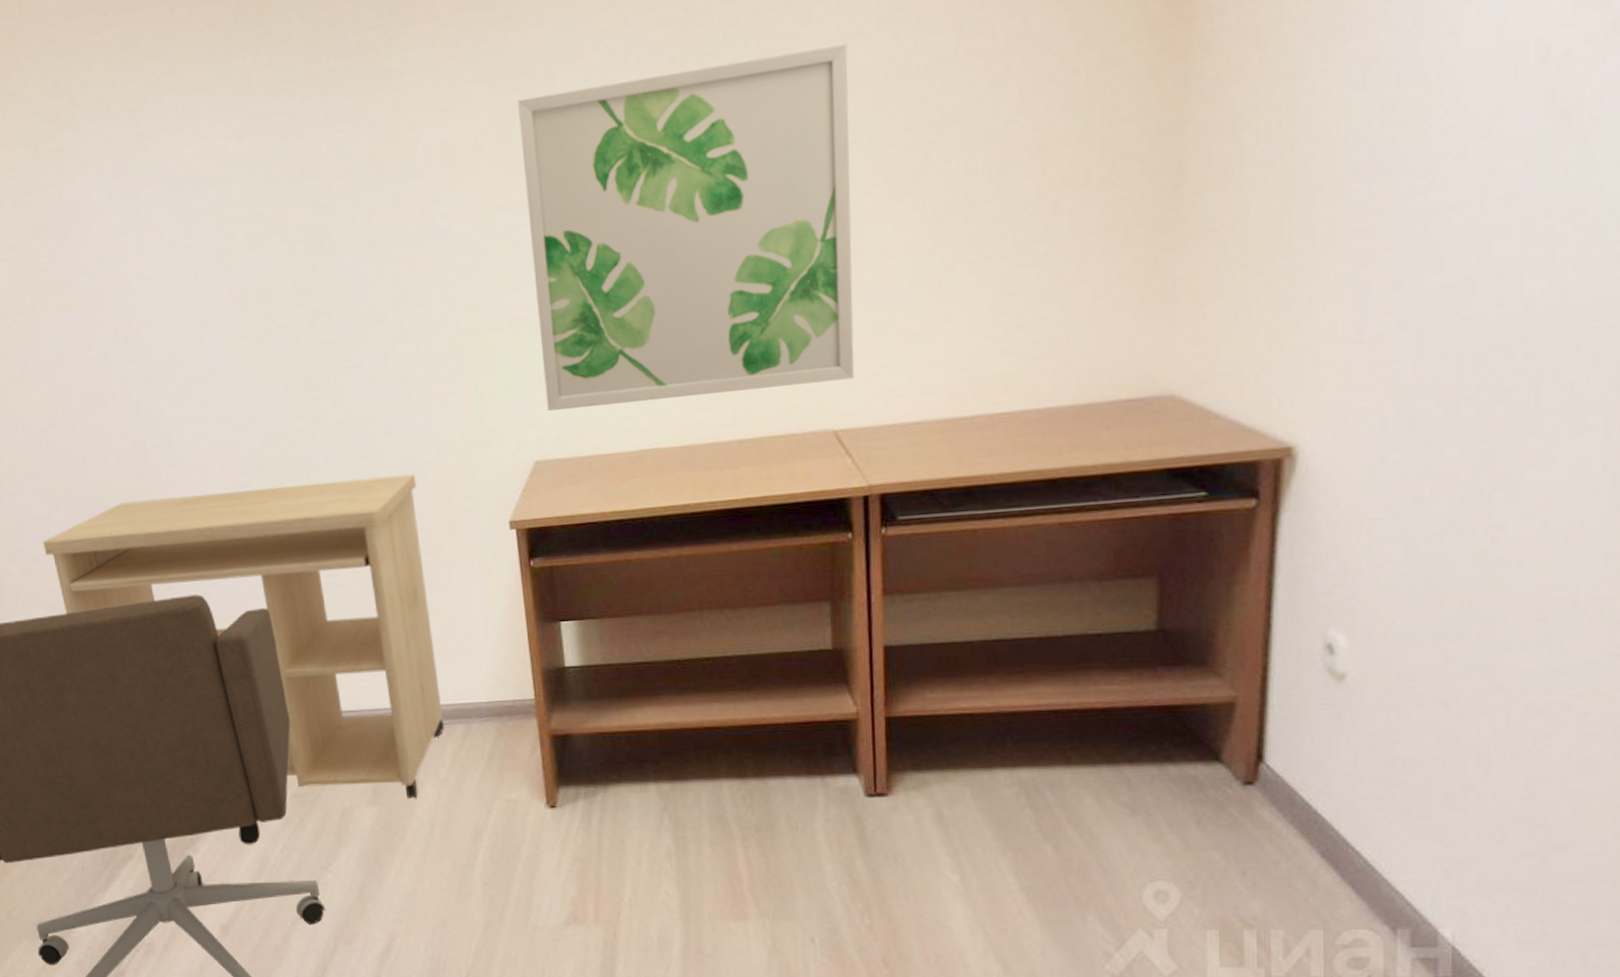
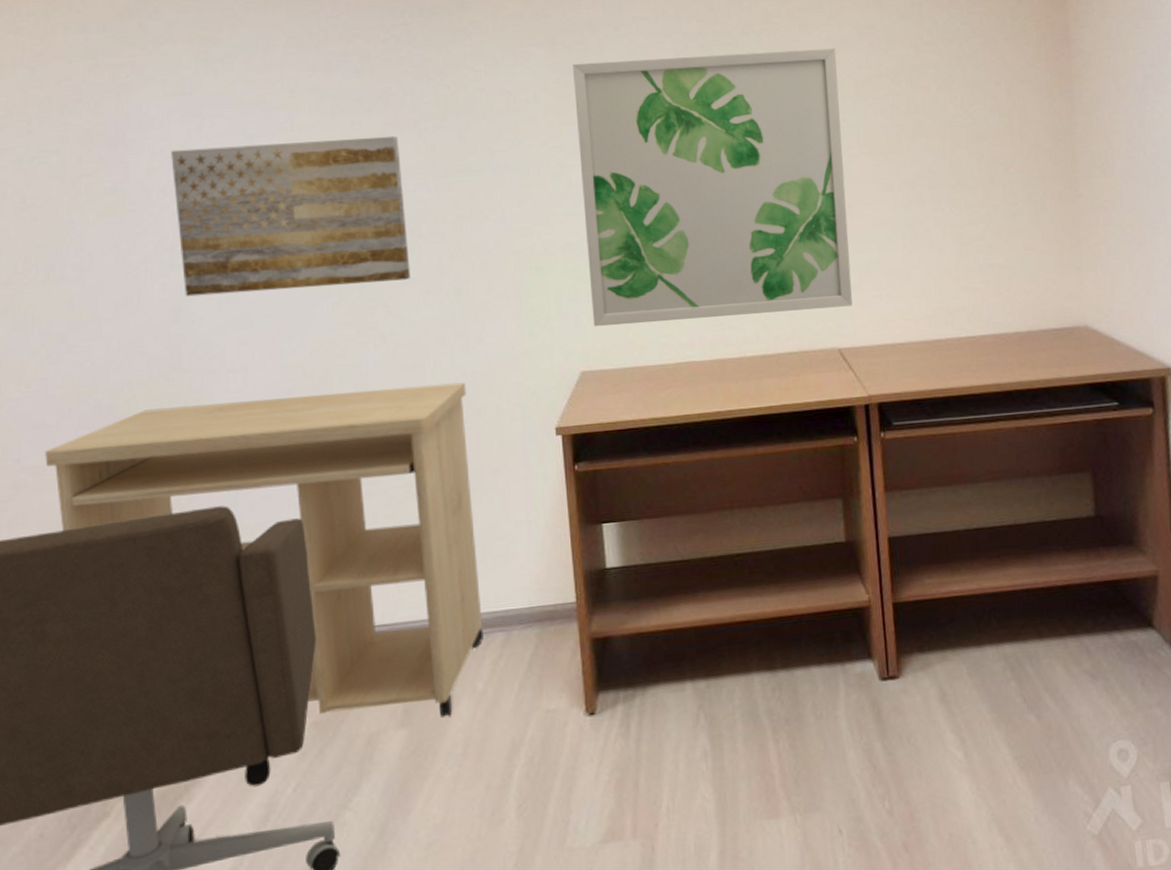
wall art: none [115,205,354,391] -> present [171,136,410,297]

